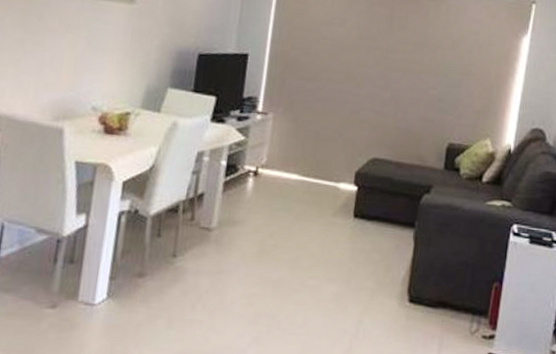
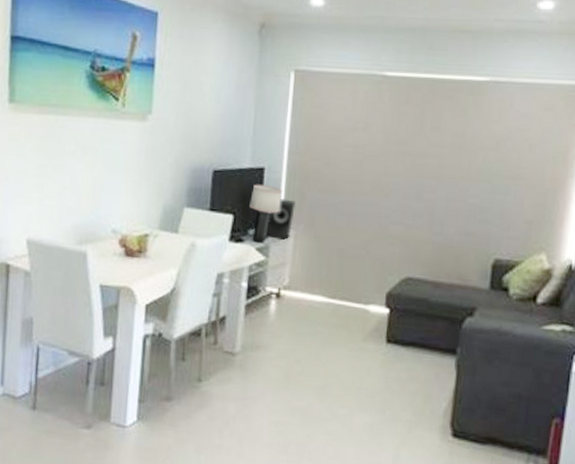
table lamp: none [231,69,264,124] -> present [248,184,282,243]
speaker: none [246,83,276,122] -> present [266,199,296,240]

